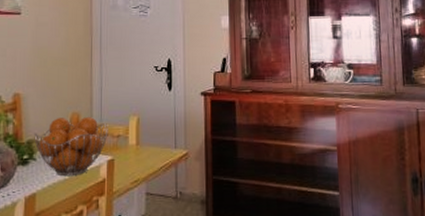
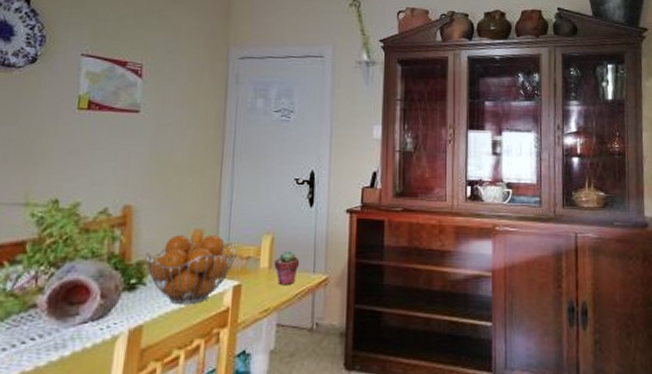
potted succulent: none [141,129,163,160] -> present [274,250,300,286]

